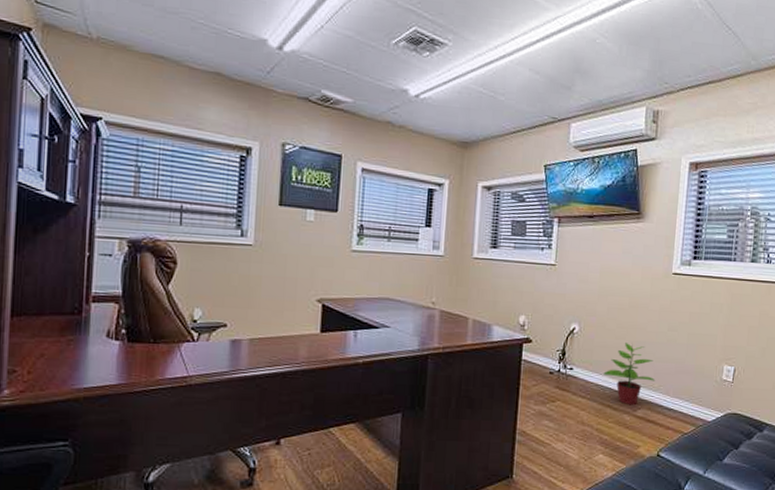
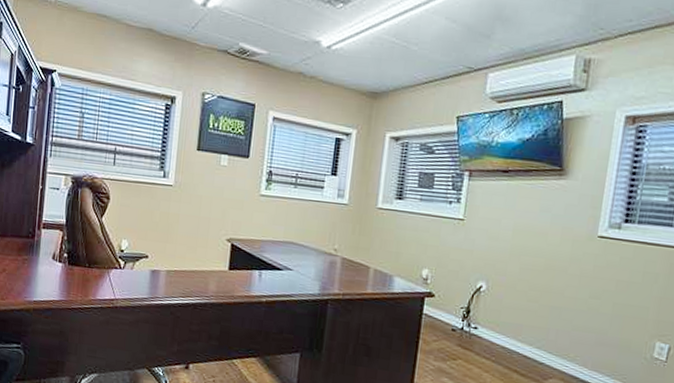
potted plant: present [603,343,656,406] -> none [511,306,572,374]

